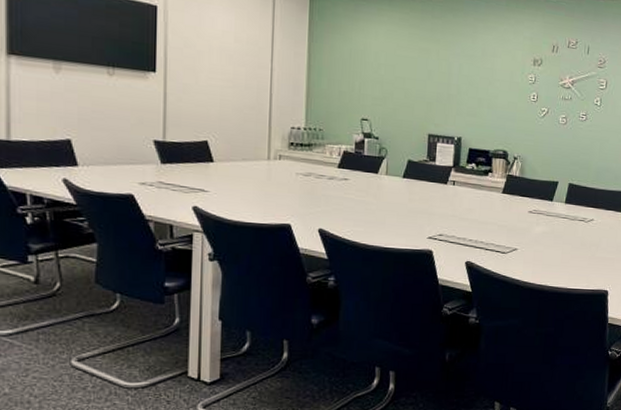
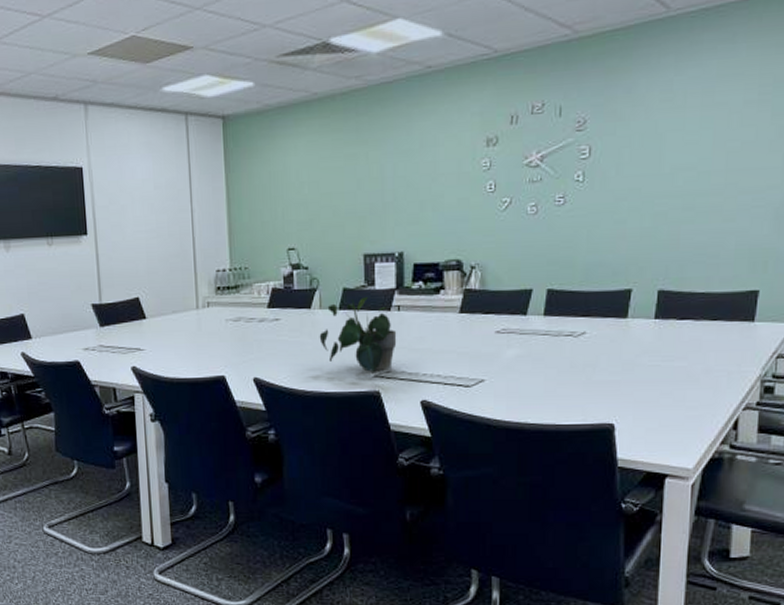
potted plant: none [383,170,451,235] -> present [319,297,397,373]

